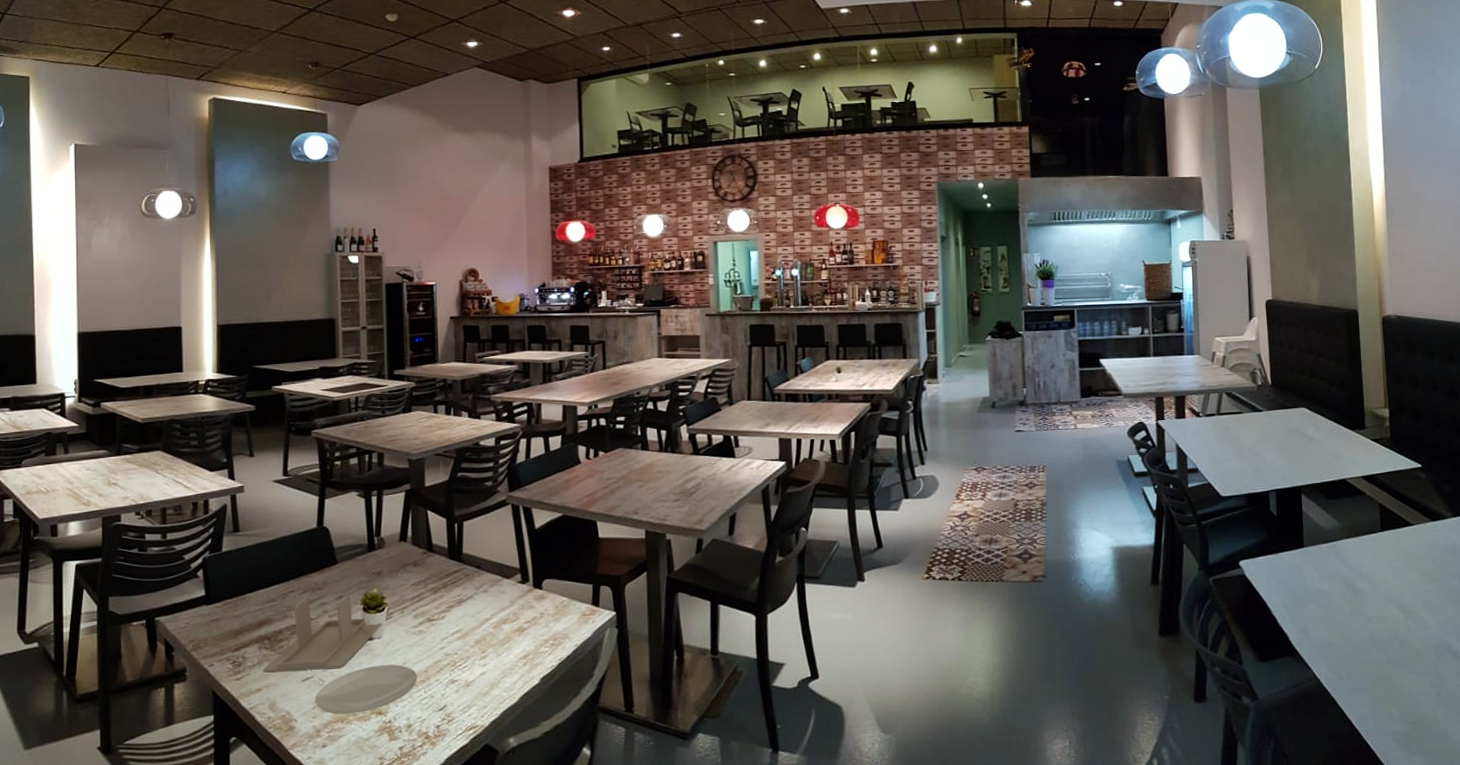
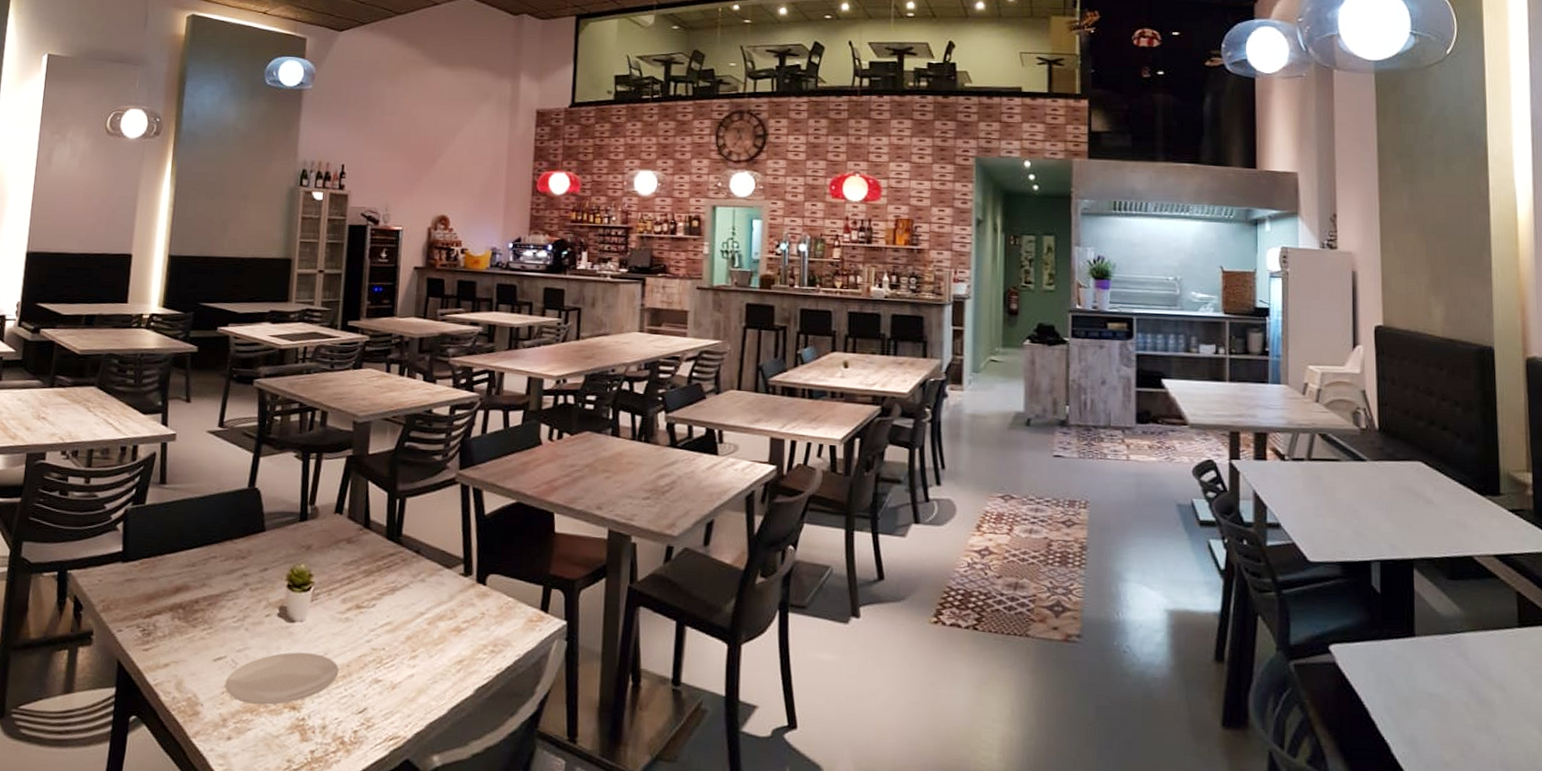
napkin holder: present [263,595,382,673] -> none [173,566,306,651]

